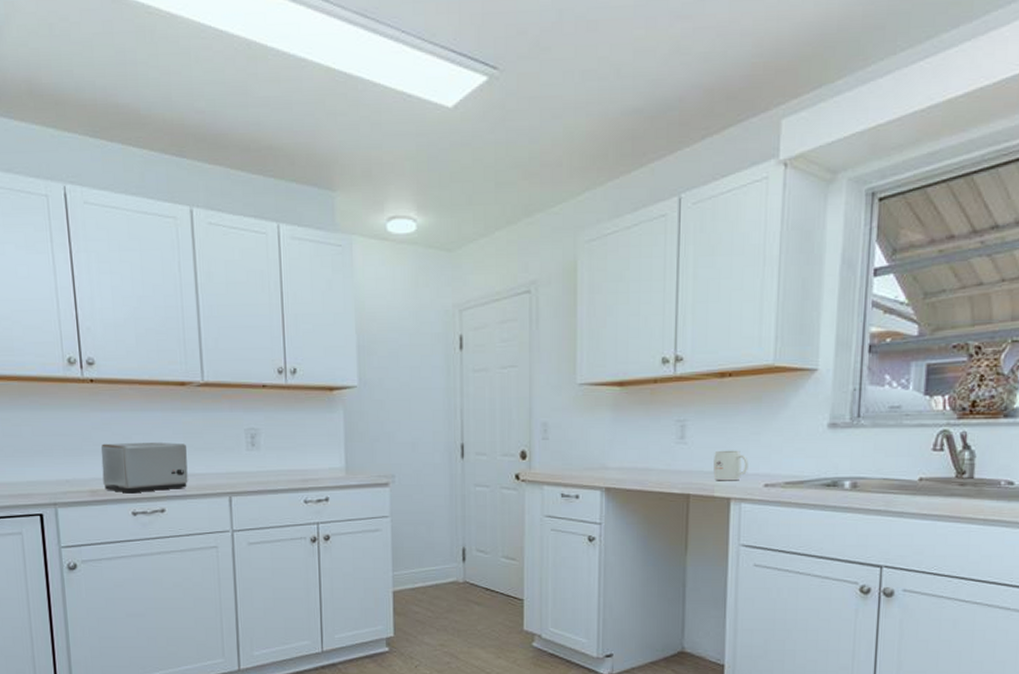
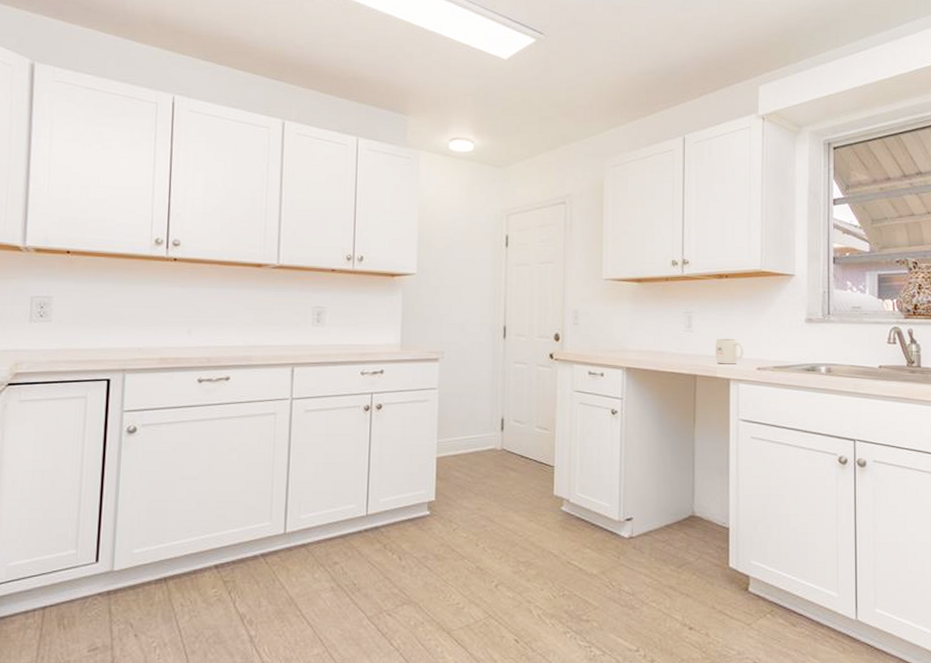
toaster: present [100,441,188,494] -> none [173,315,256,362]

